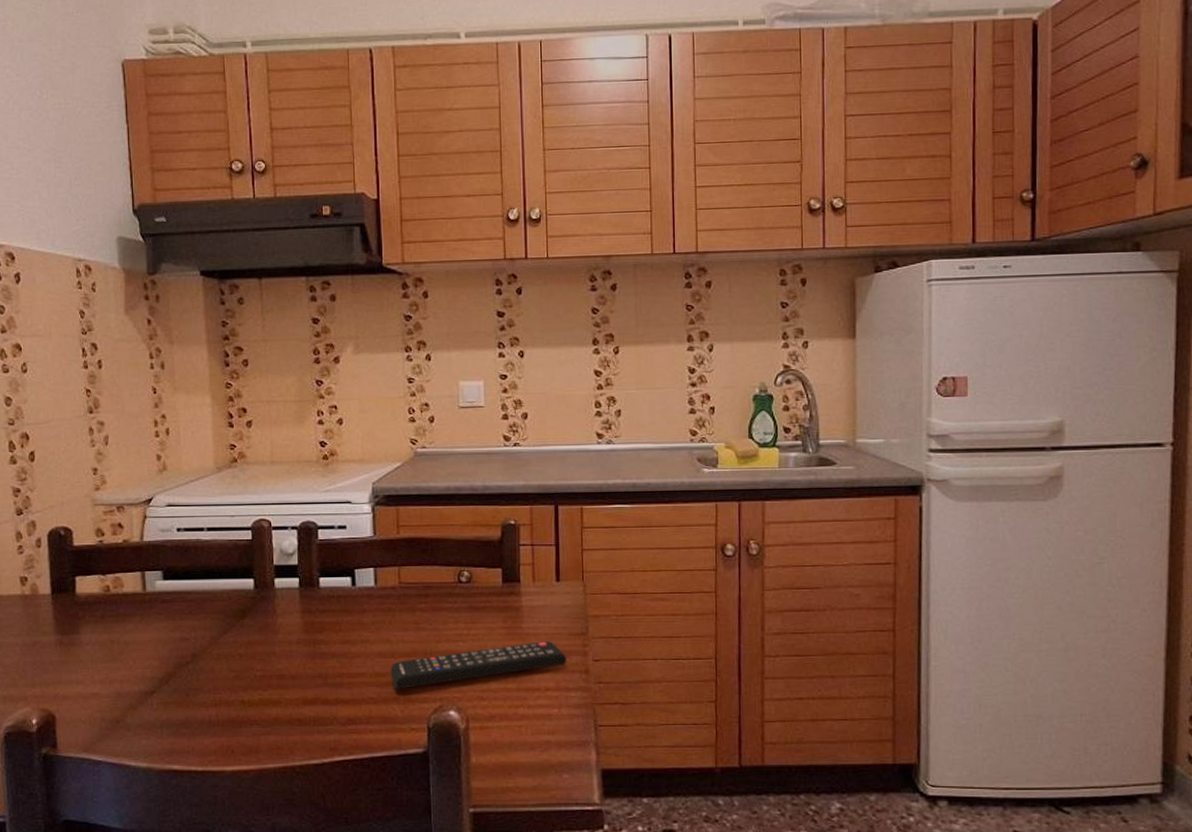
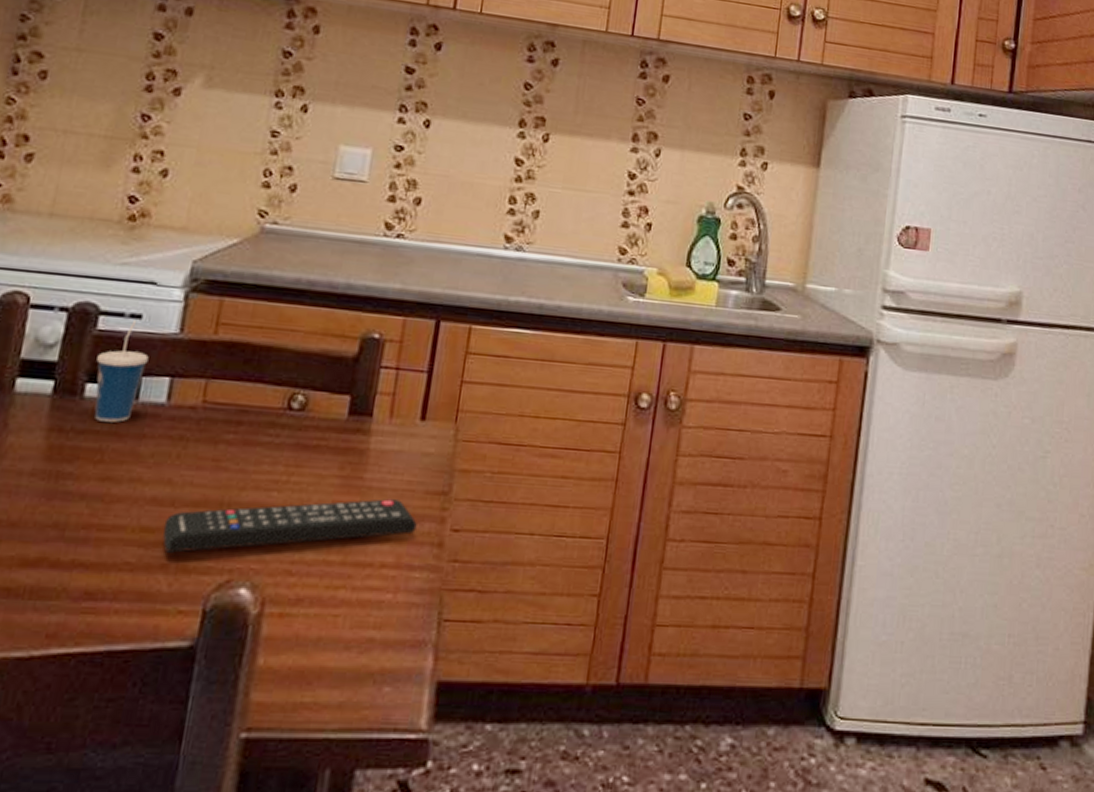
cup: none [323,530,357,603] -> present [94,320,149,423]

